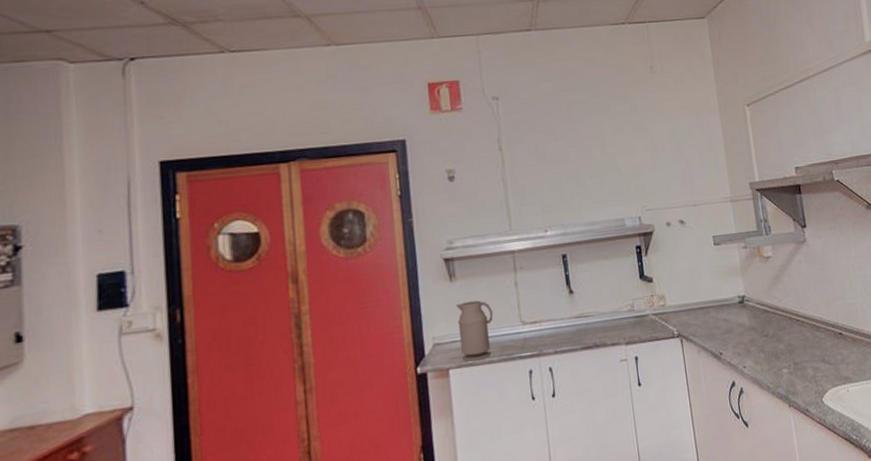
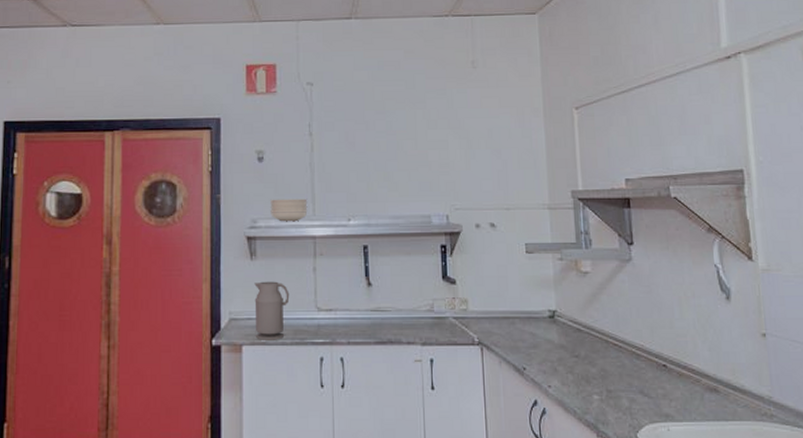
bowl: none [465,214,504,240] -> present [270,198,308,222]

